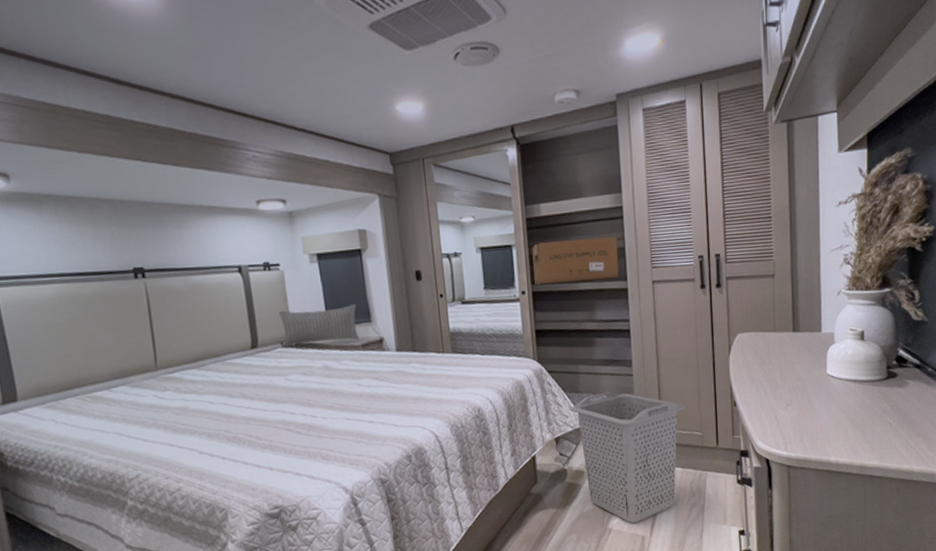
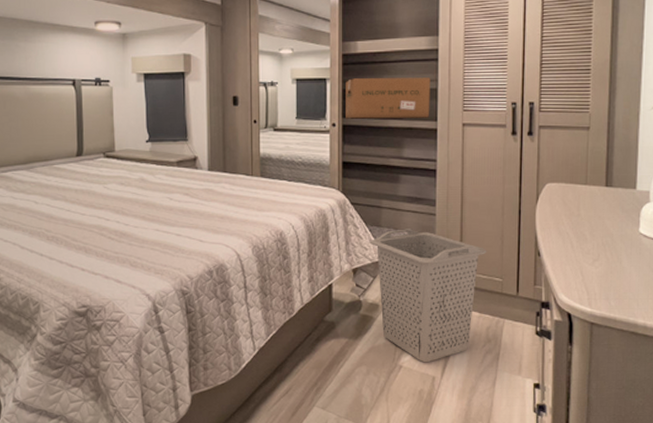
pillow: present [278,303,359,347] -> none [104,122,175,157]

